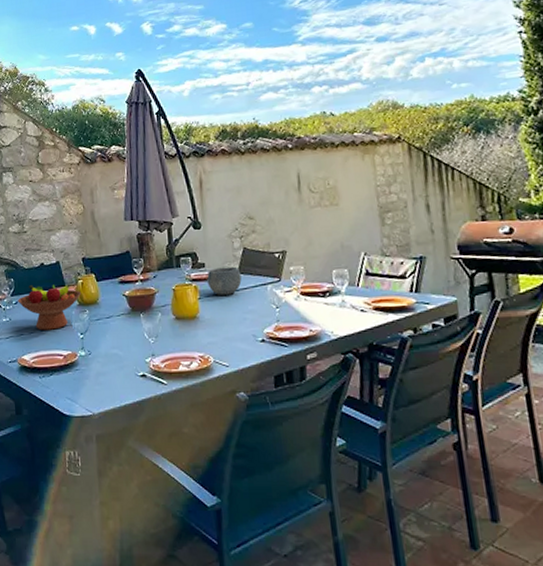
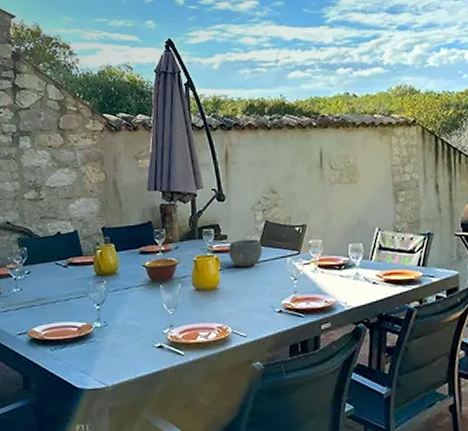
fruit bowl: present [17,285,81,330] -> none [30,254,99,301]

